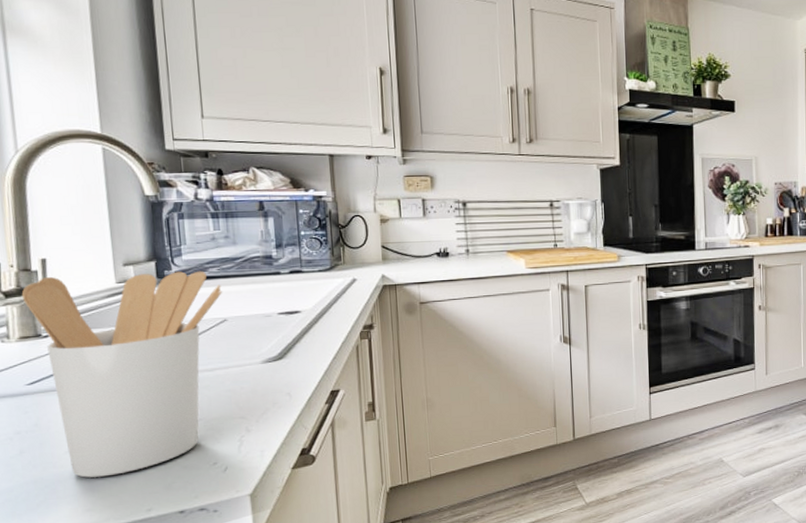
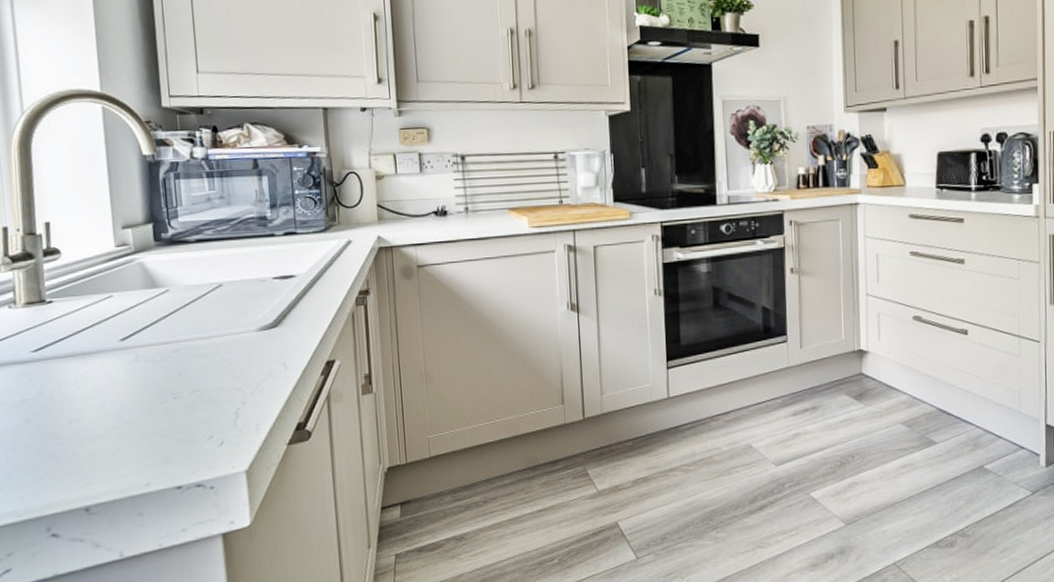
utensil holder: present [21,271,223,478] -> none [27,233,218,449]

